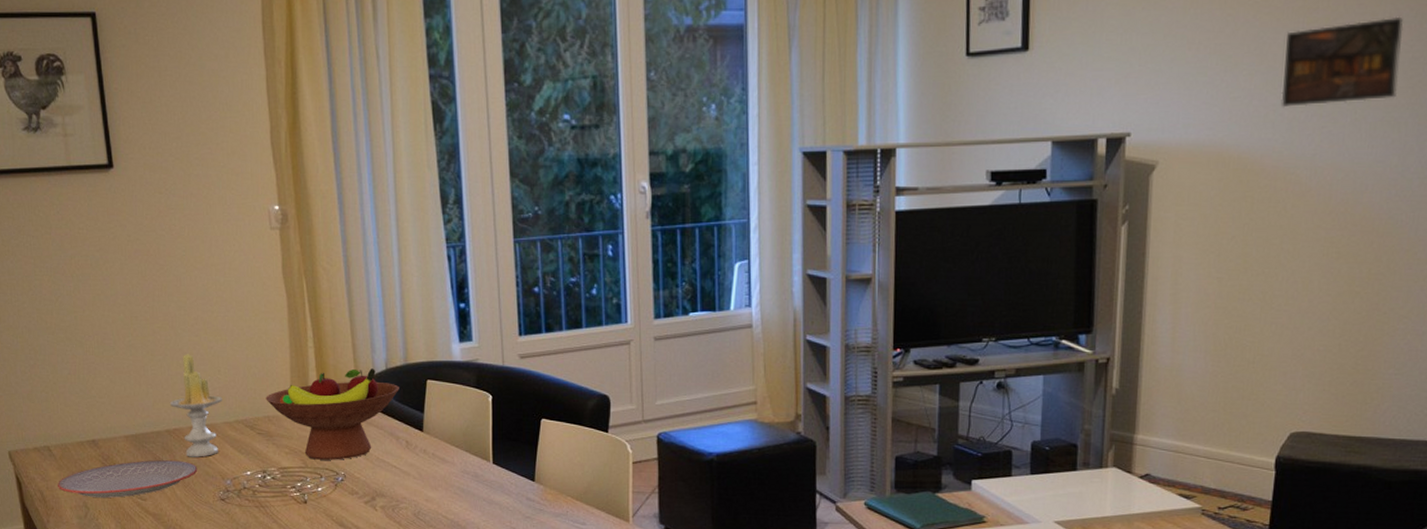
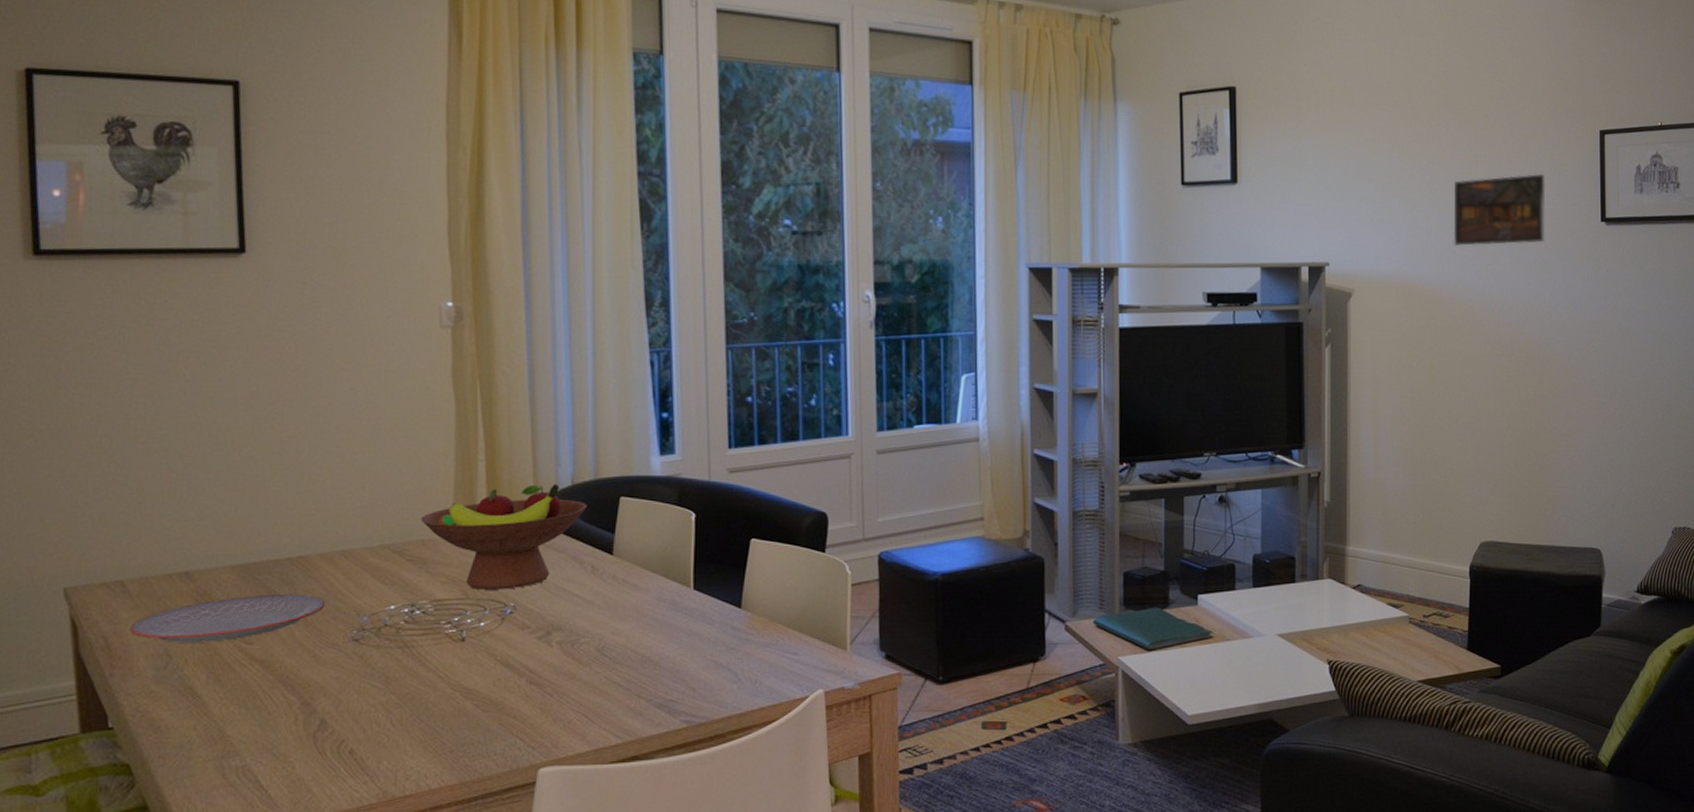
candle: present [170,354,223,457] -> none [296,468,365,590]

